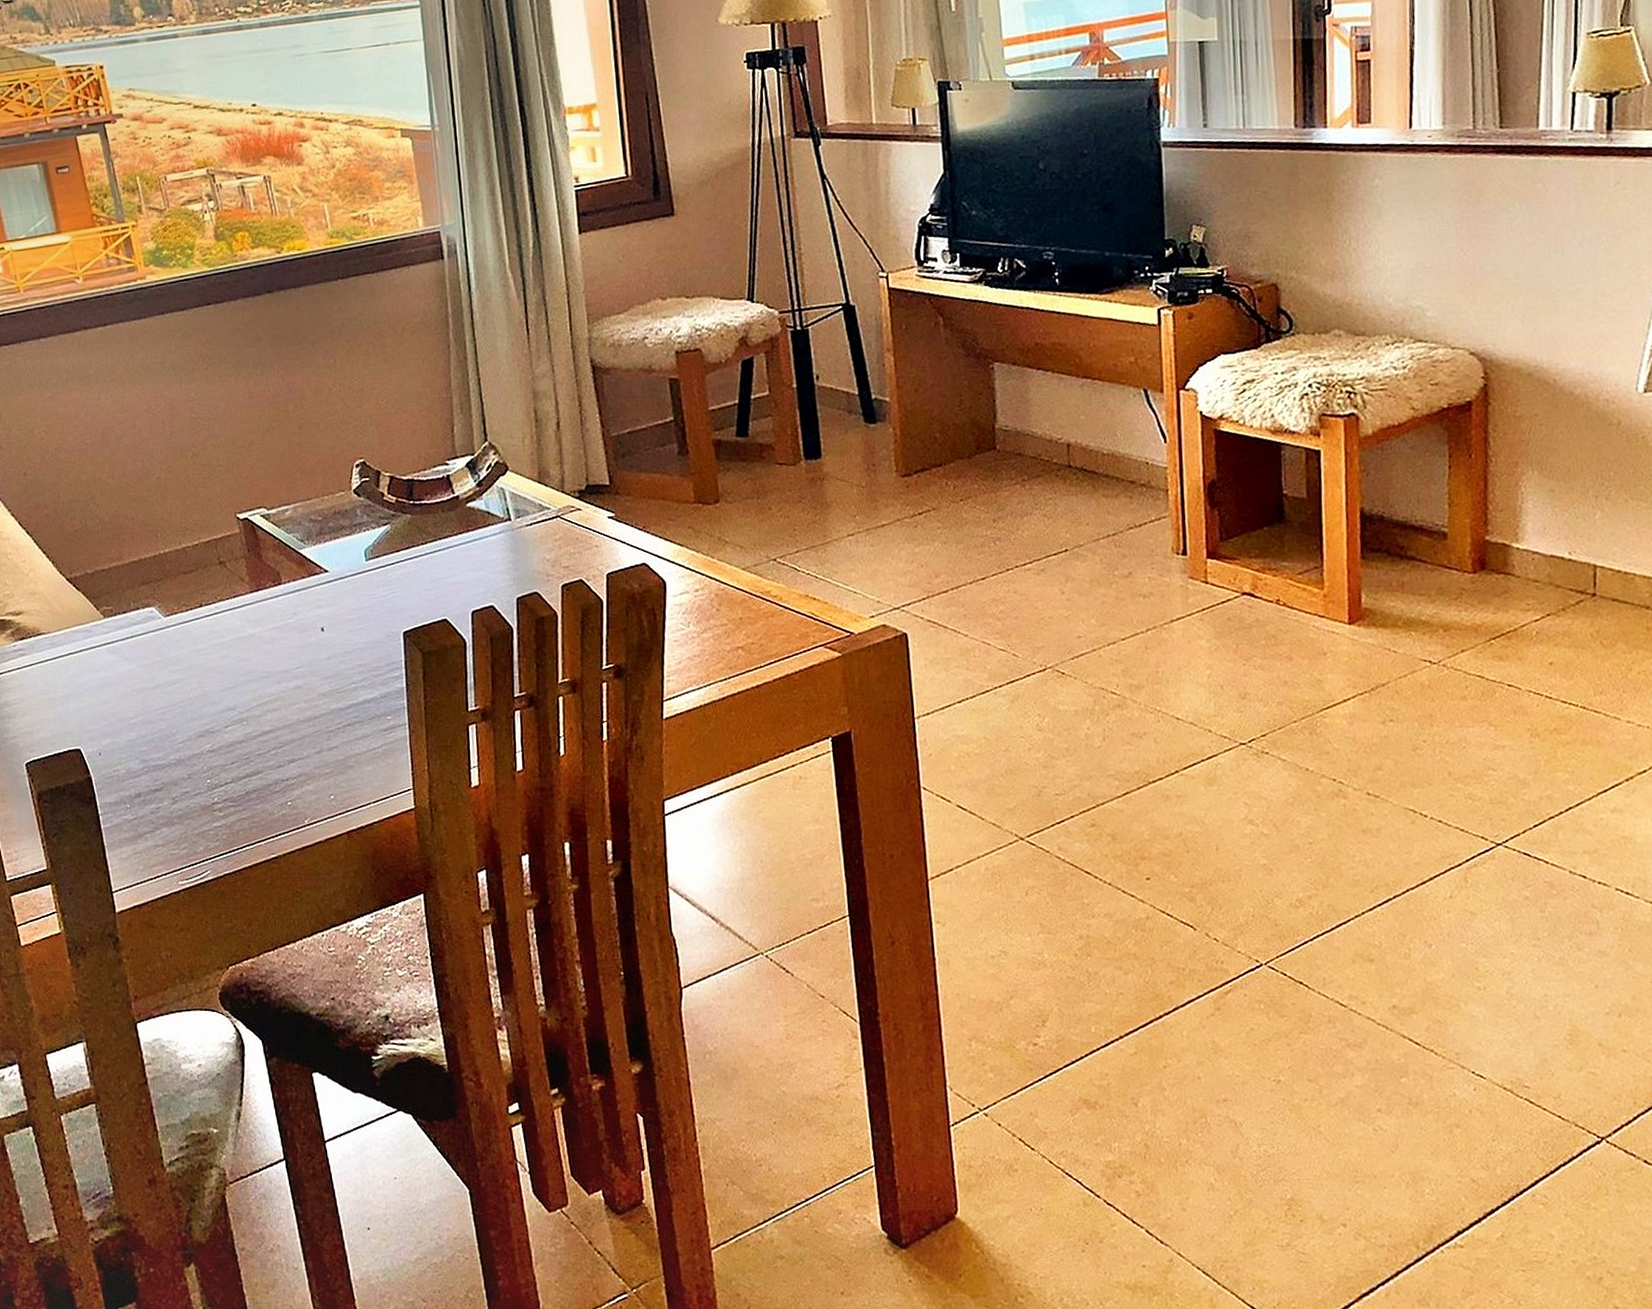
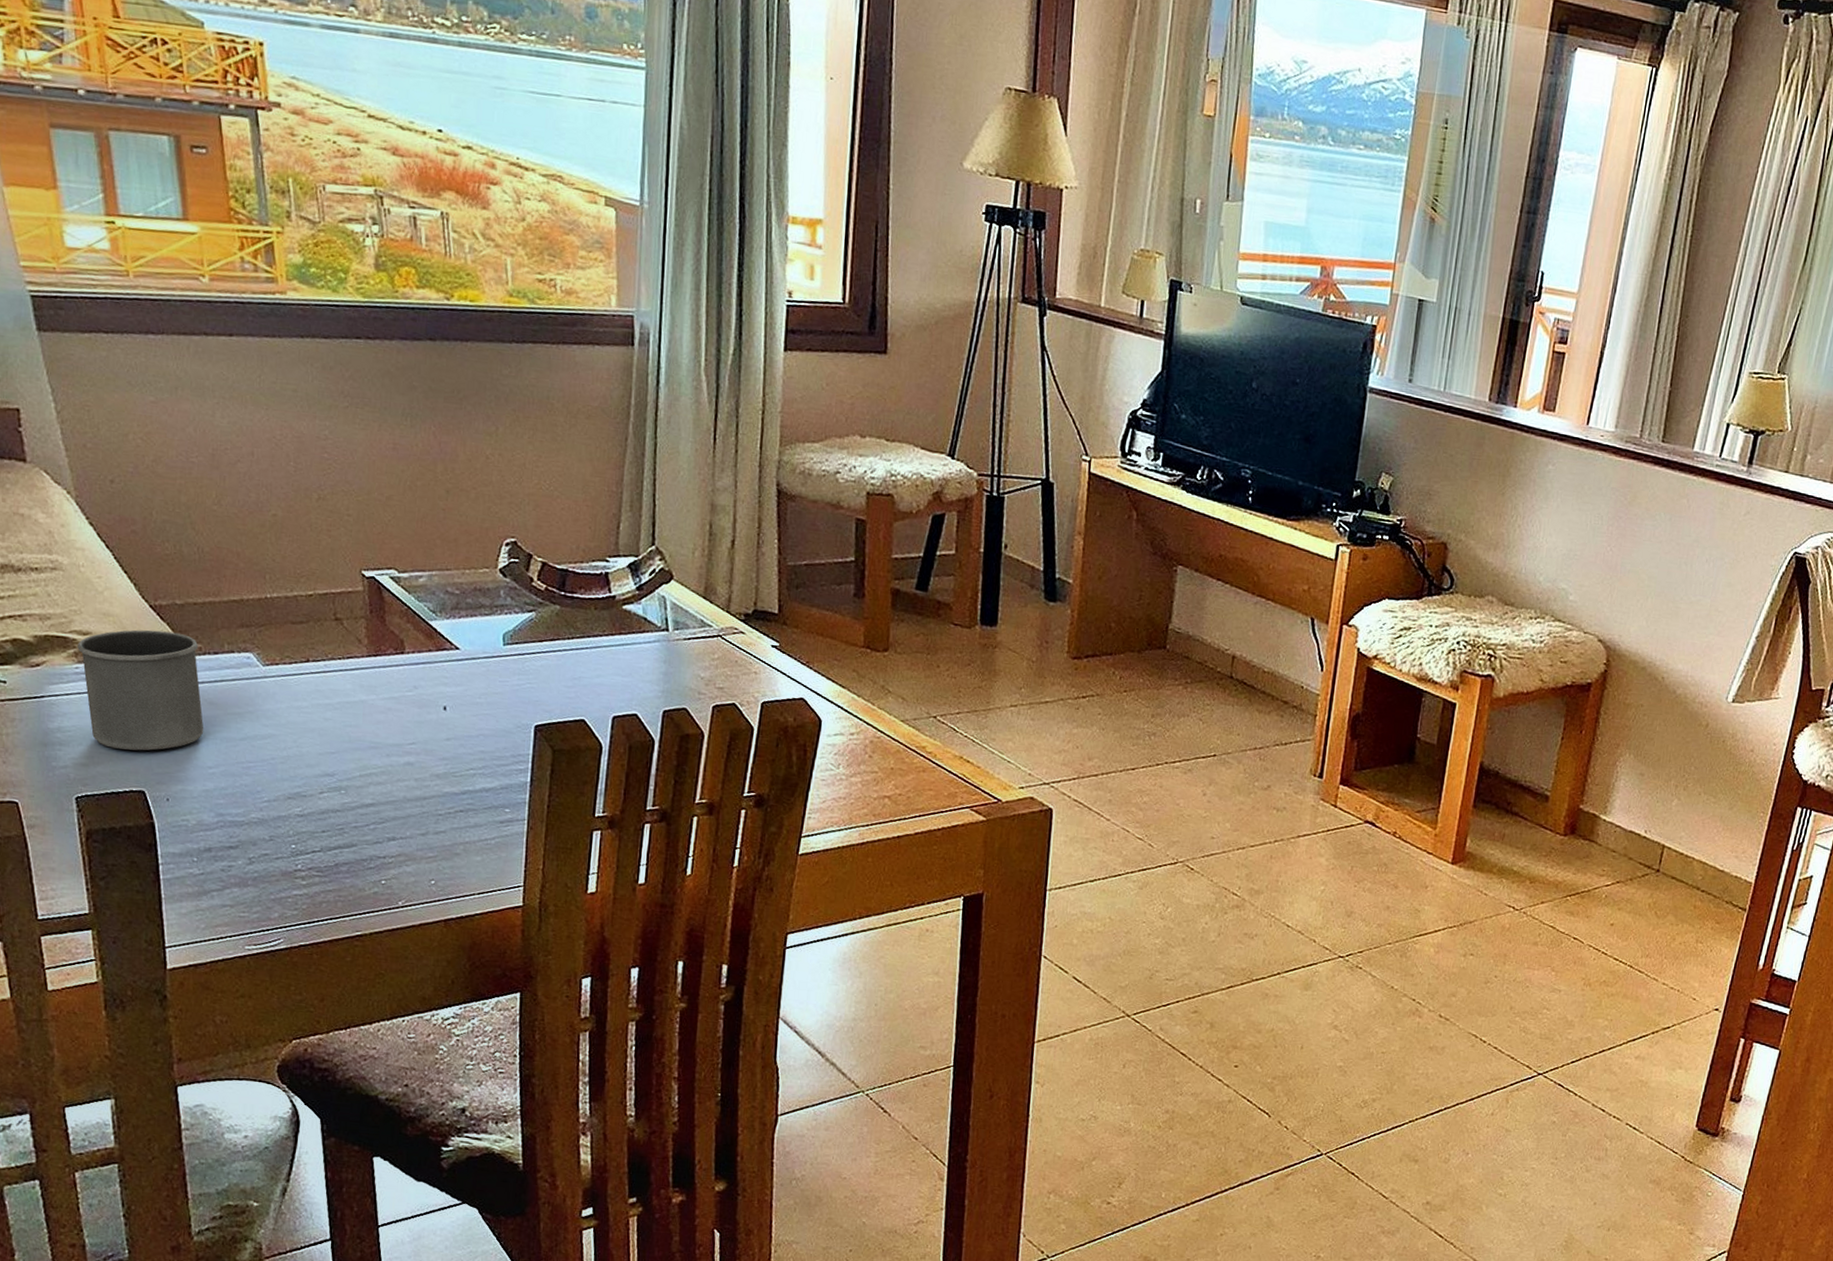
mug: none [13,599,122,714] -> present [77,629,203,751]

